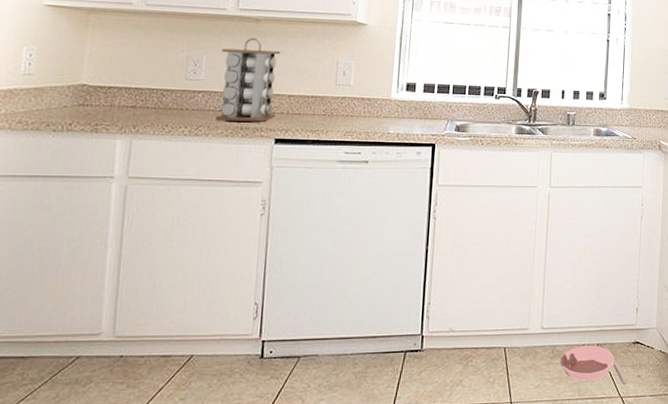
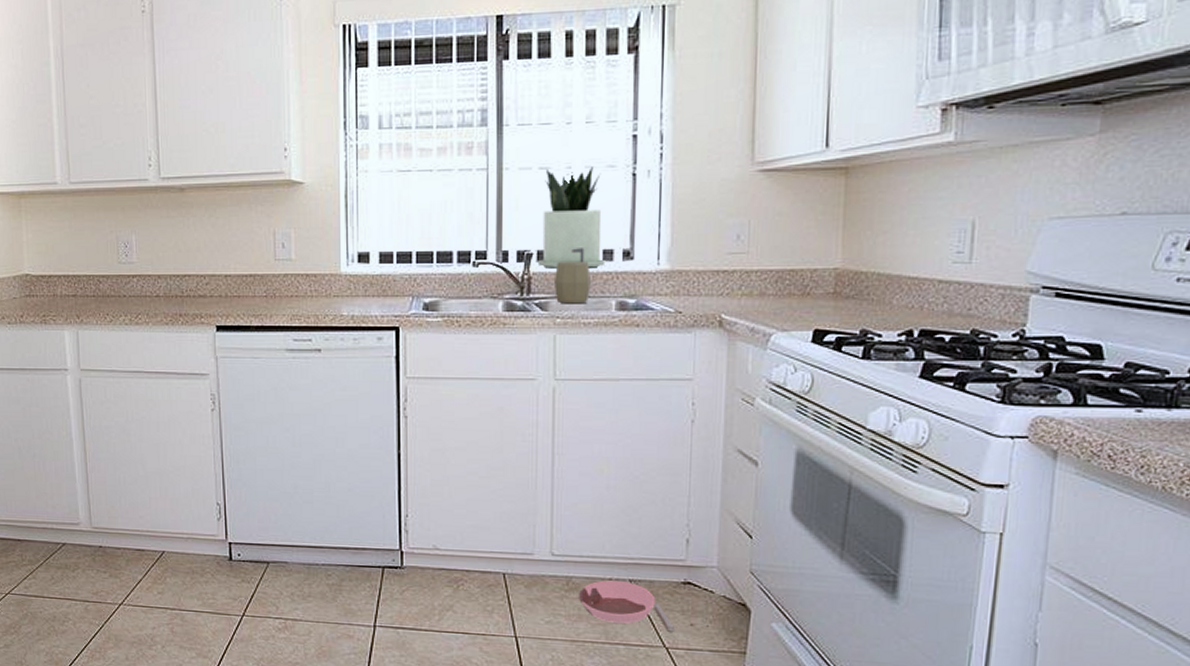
spice rack: present [215,37,281,123] -> none [150,210,213,308]
planter: none [541,32,588,105] -> present [537,167,606,269]
soap dispenser: none [553,89,578,130] -> present [554,248,591,304]

